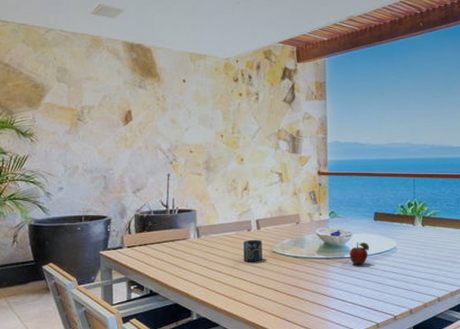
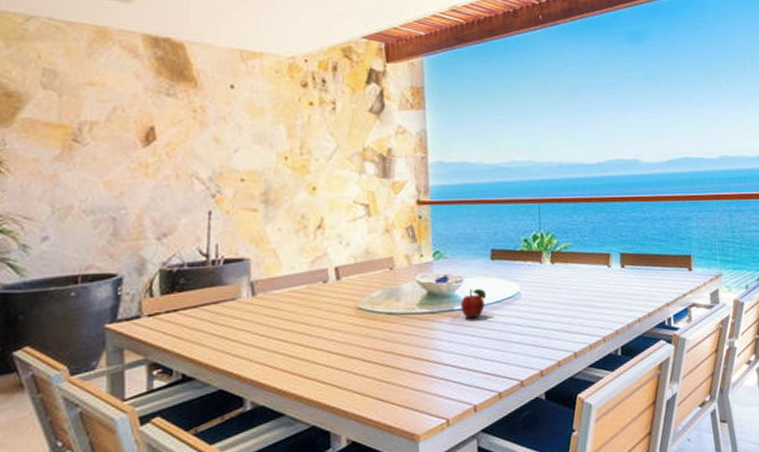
cup: present [243,239,263,262] -> none [316,293,344,325]

